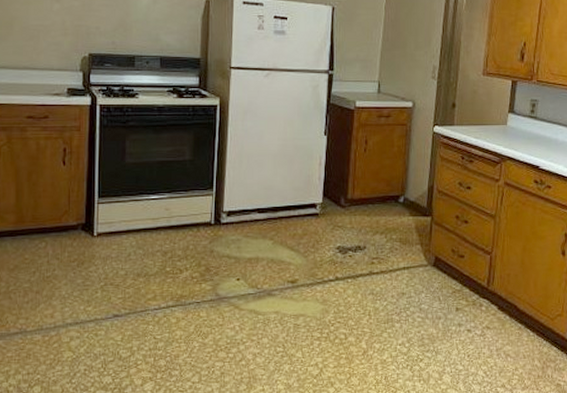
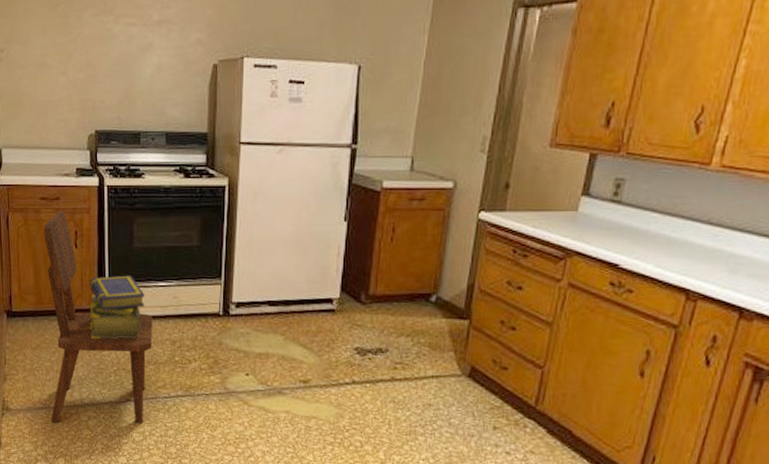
dining chair: none [26,129,143,347] -> present [43,210,153,423]
stack of books: none [76,190,136,255] -> present [89,275,145,339]

